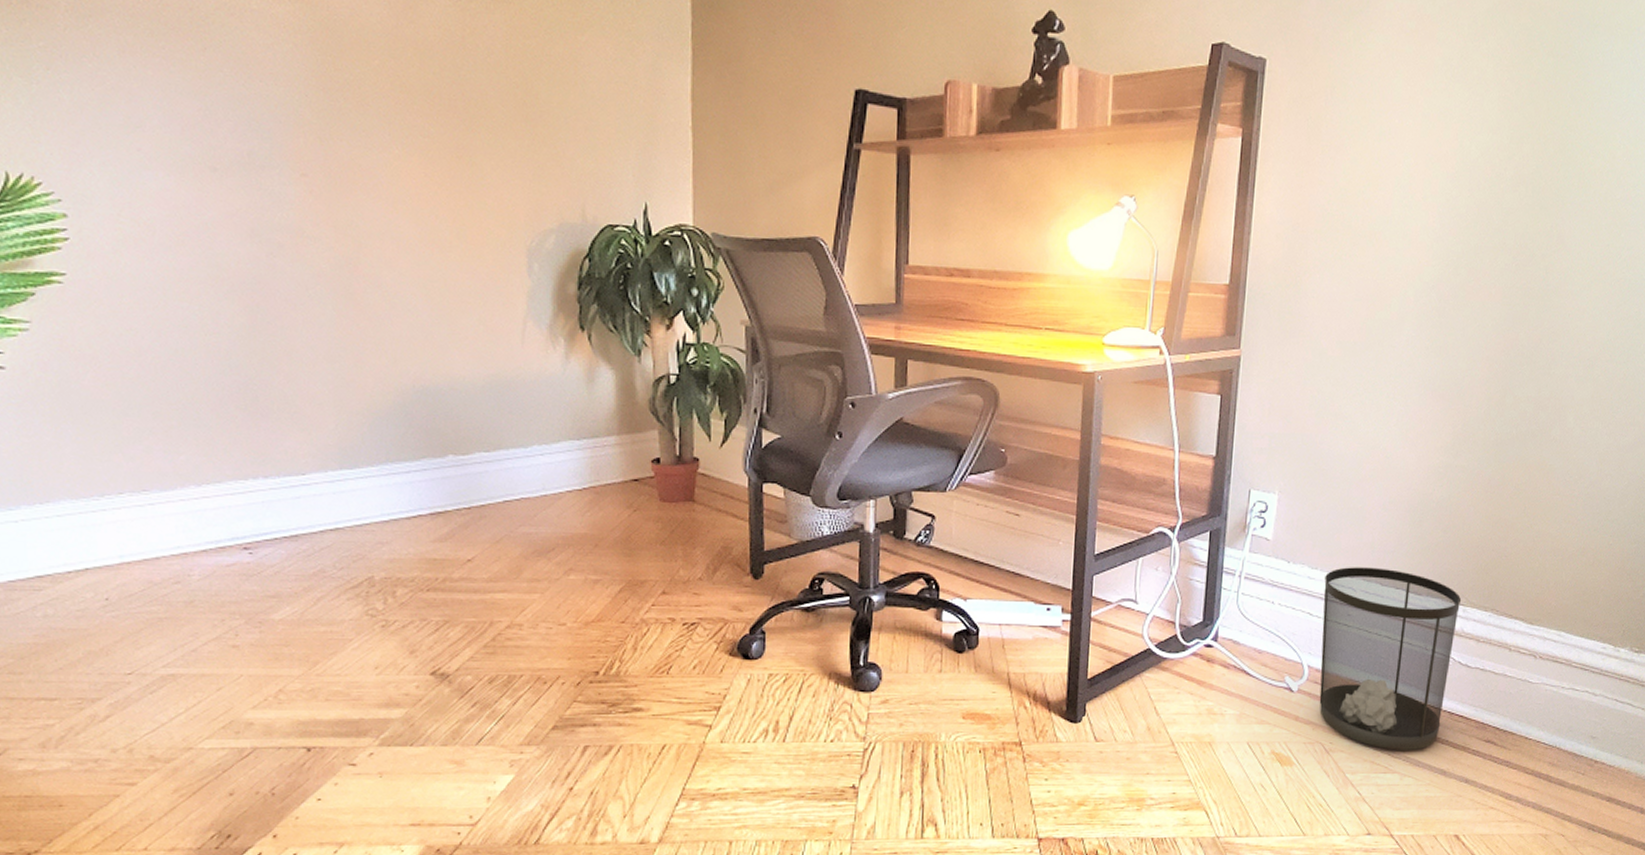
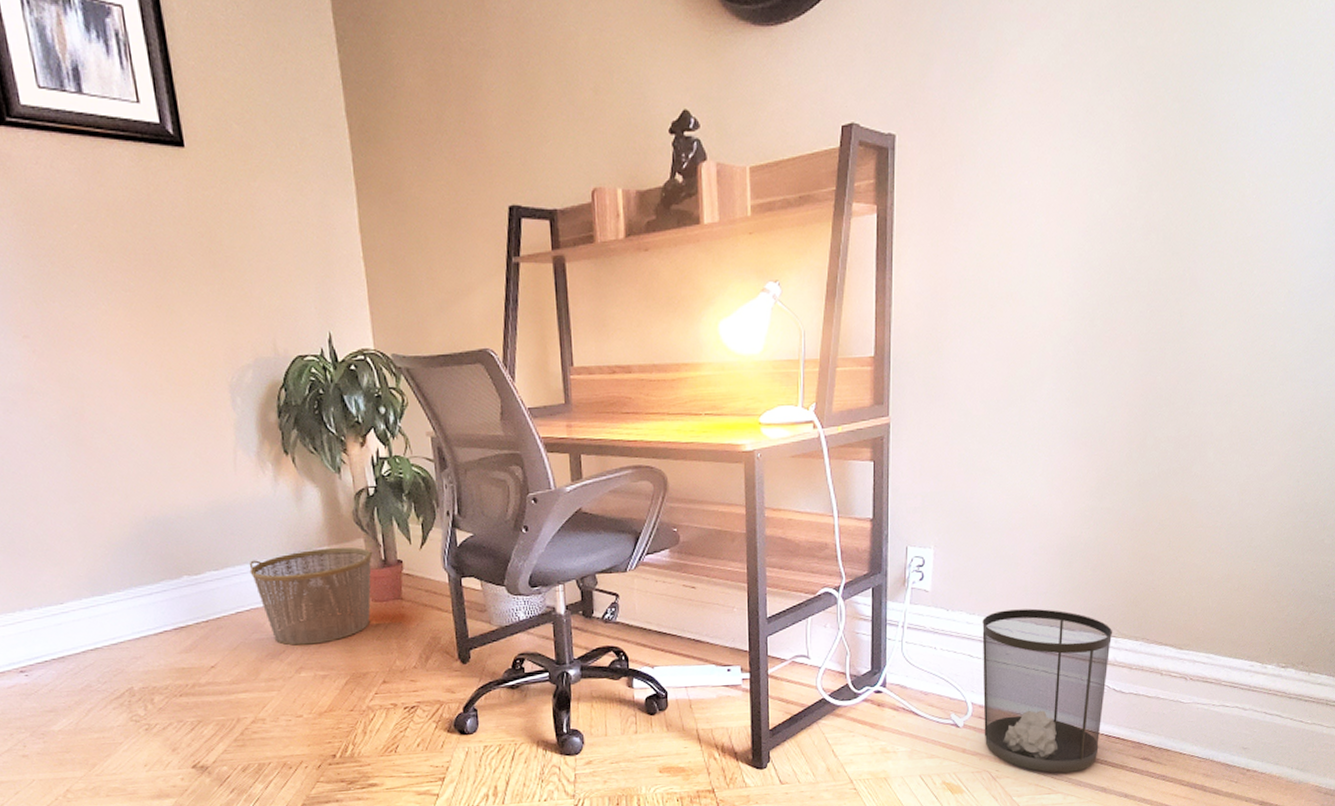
basket: none [525,437,667,544] -> present [249,547,373,646]

